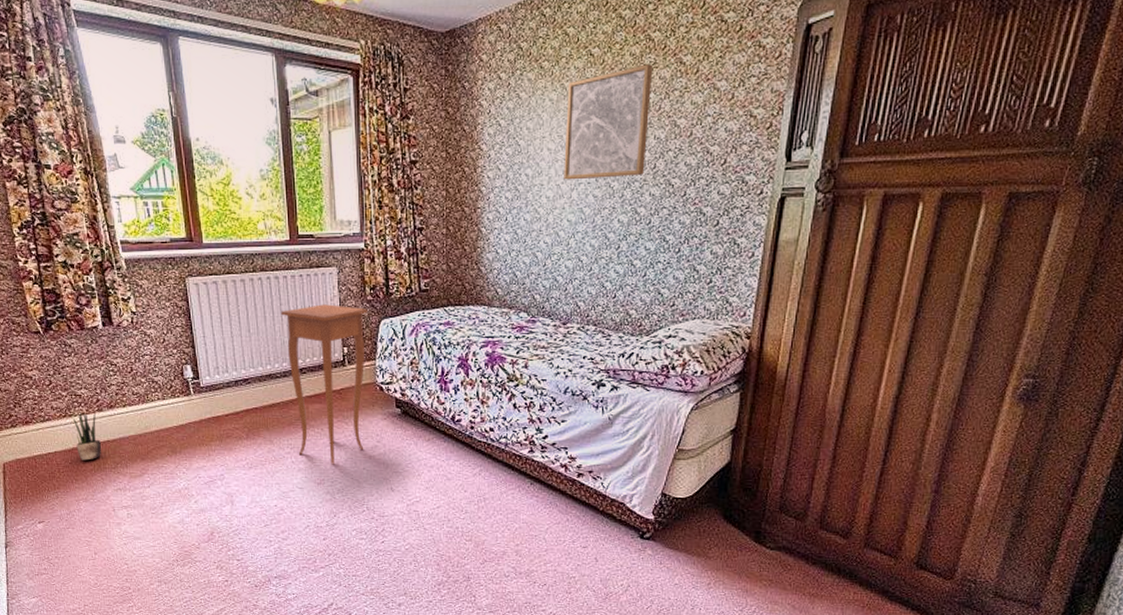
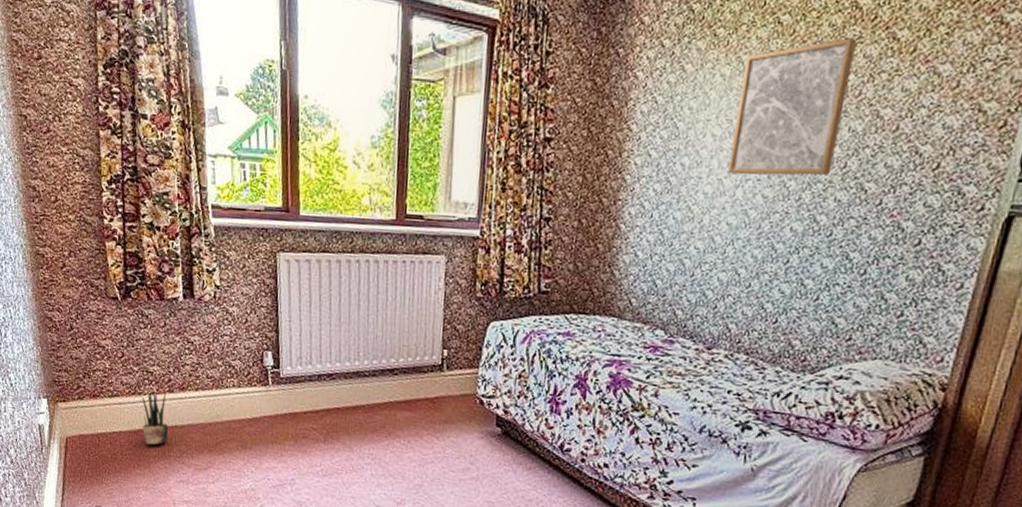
side table: present [280,304,368,465] -> none [376,297,476,484]

